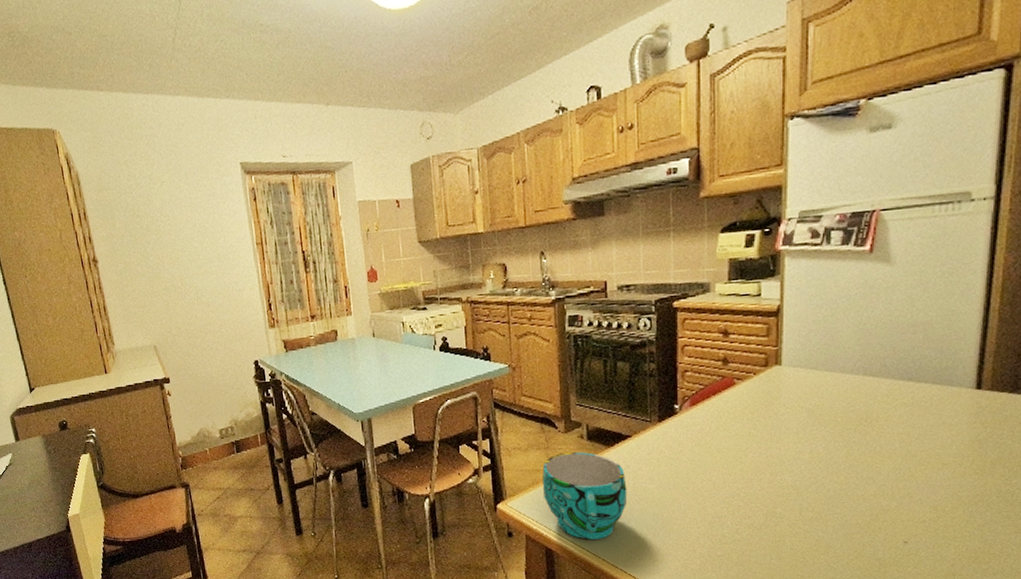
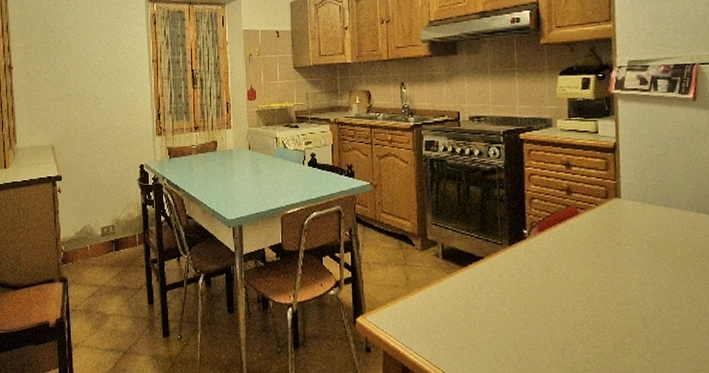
cup: present [542,451,628,540] -> none [399,269,481,360]

